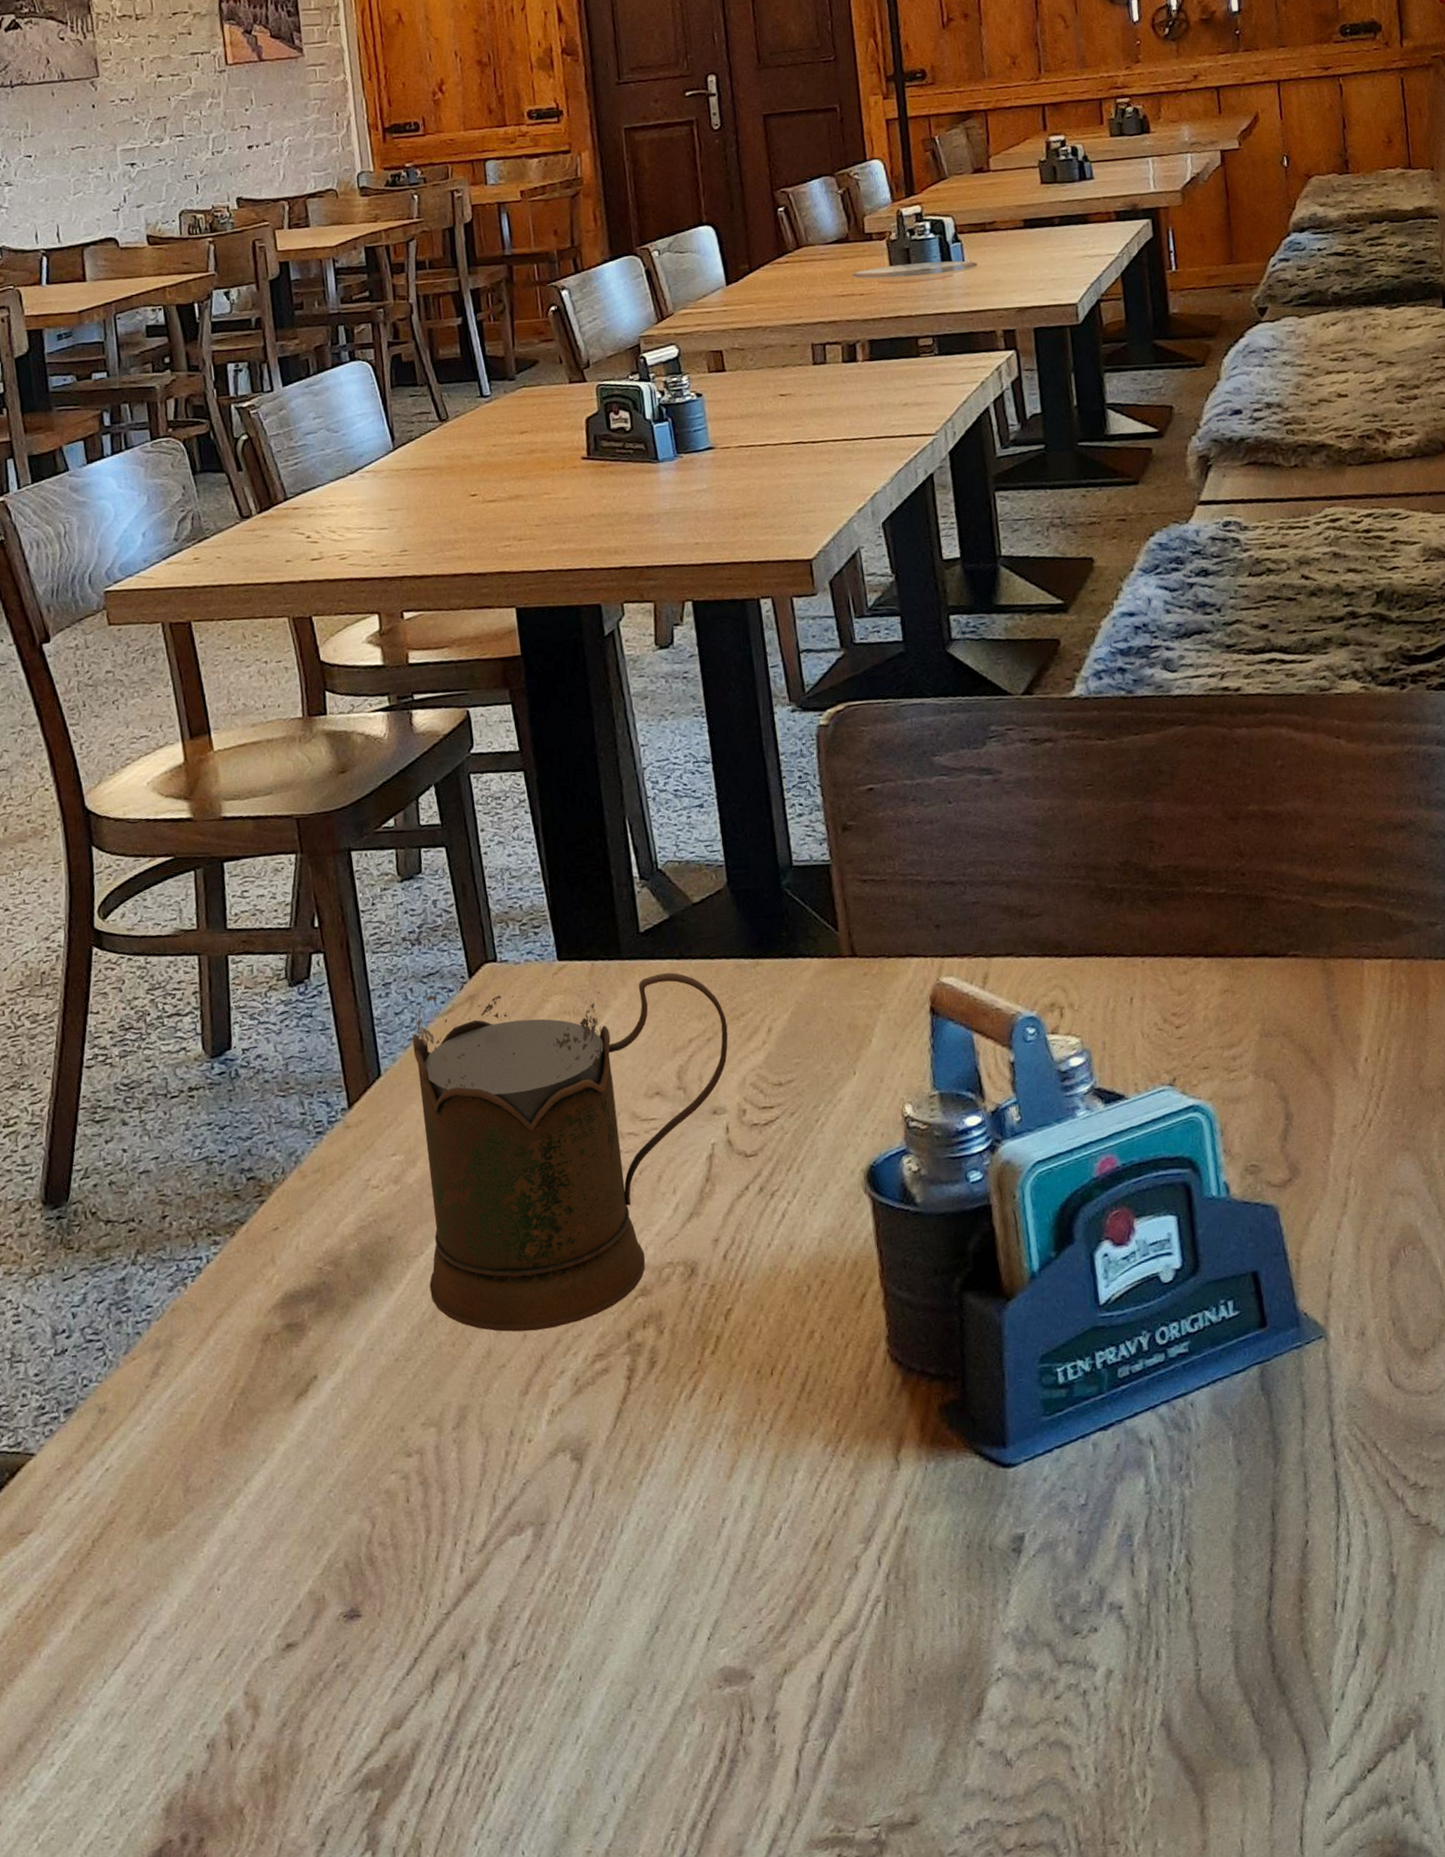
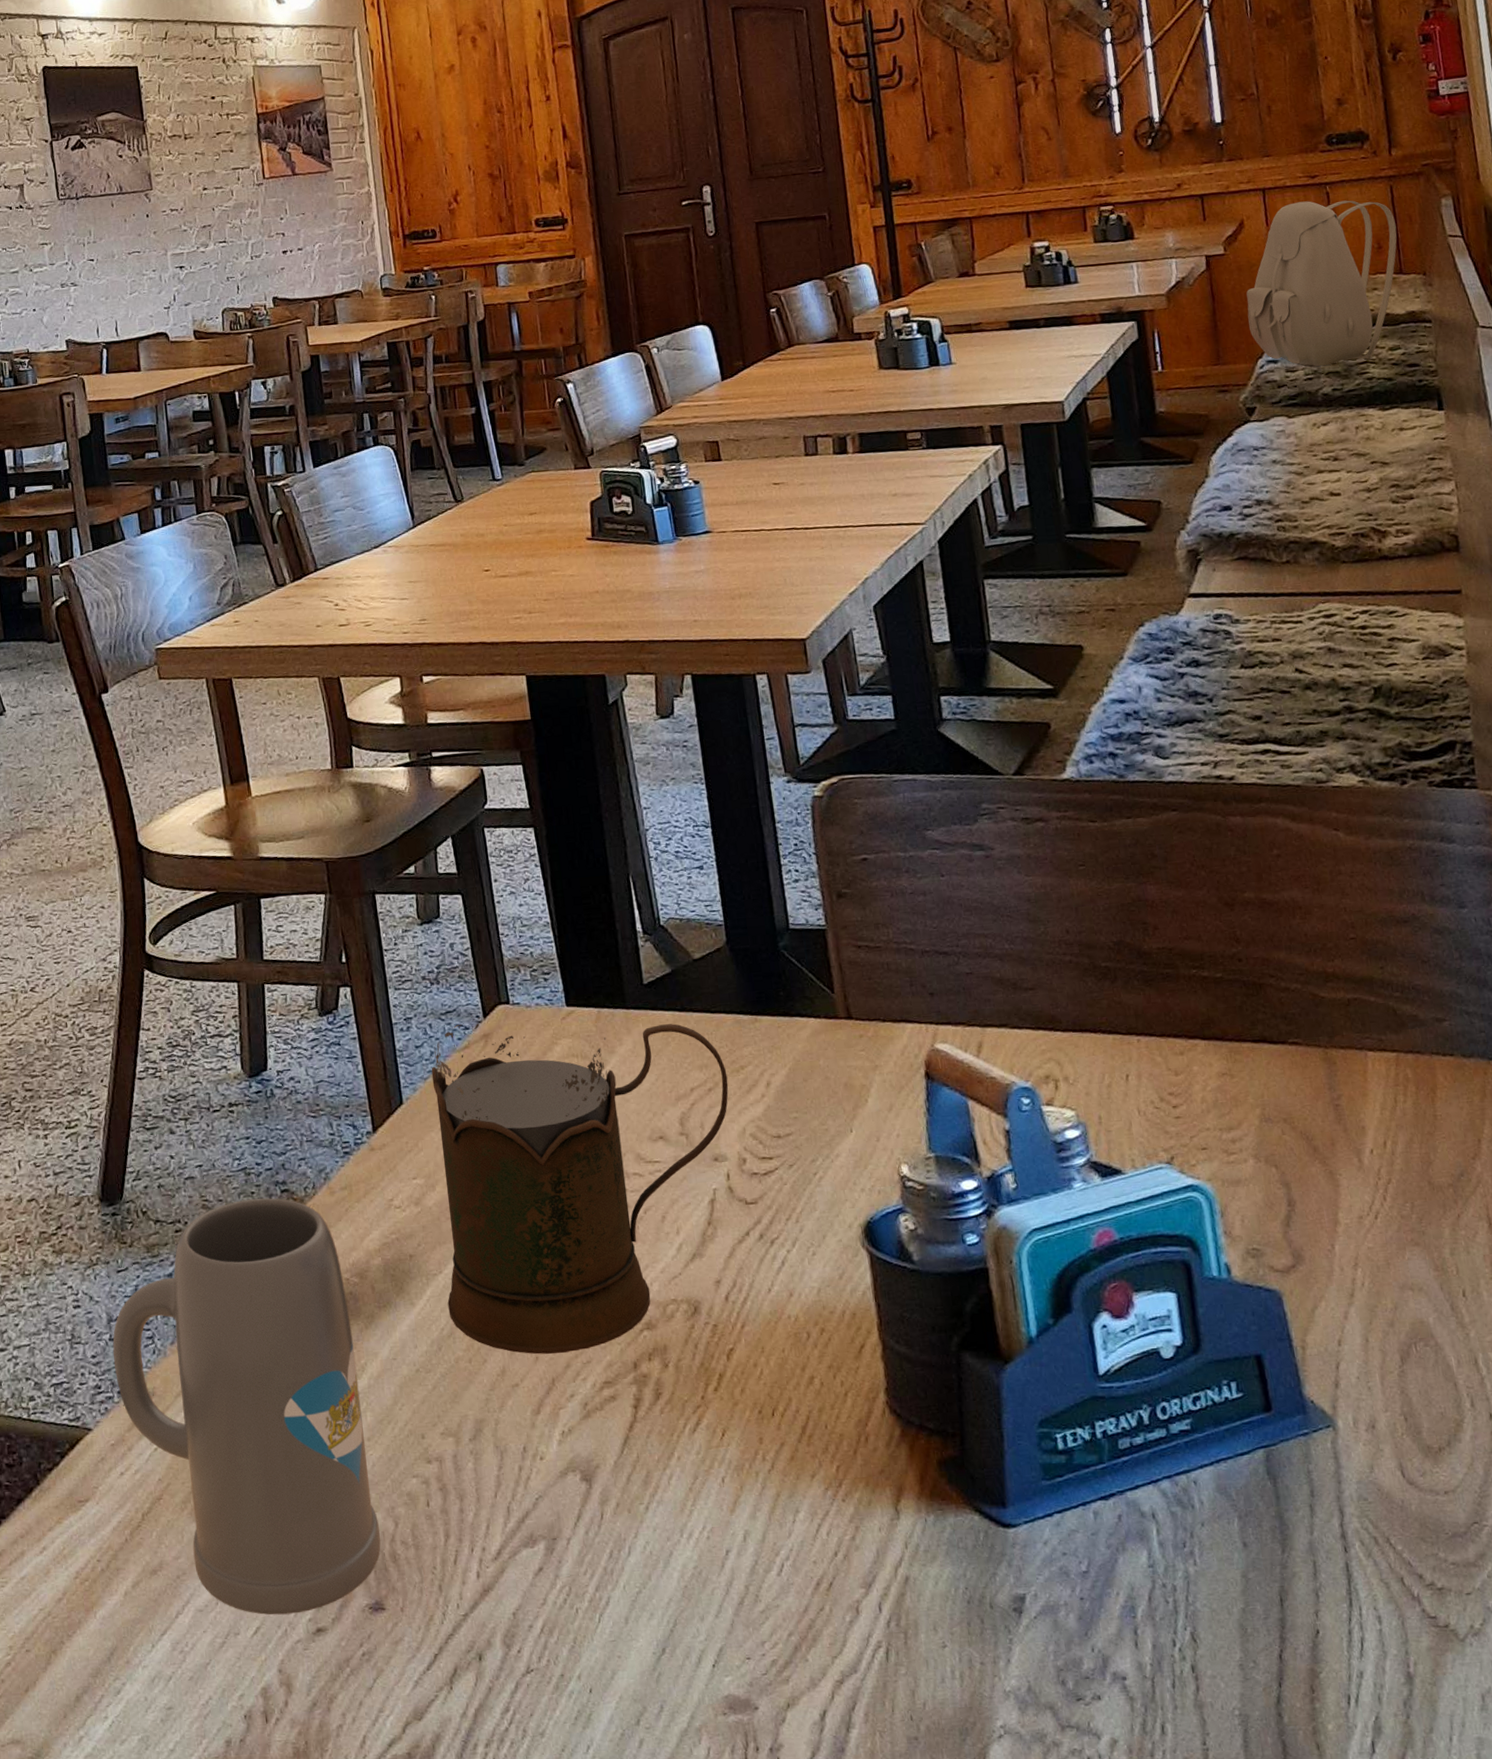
beer mug: none [58,1187,357,1636] -> present [112,1198,381,1615]
plate: present [851,261,978,284] -> none [841,359,965,381]
backpack: none [1260,92,1407,265] -> present [1246,200,1397,367]

